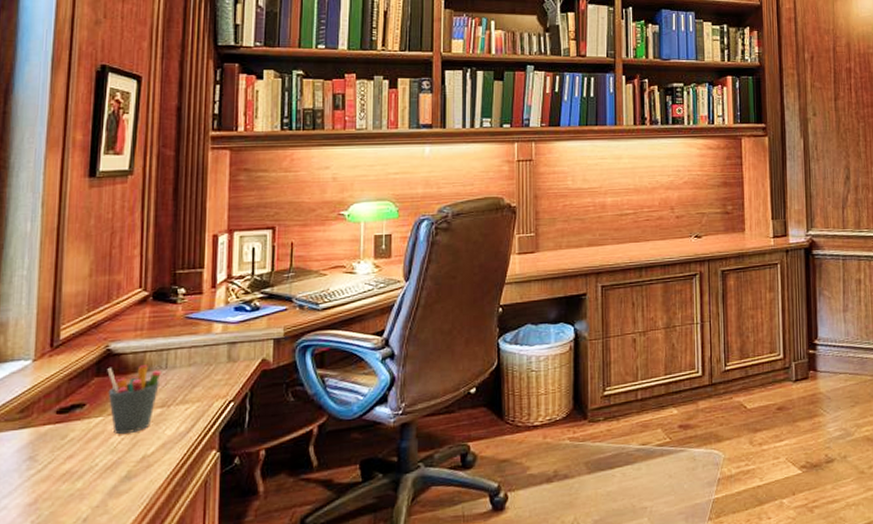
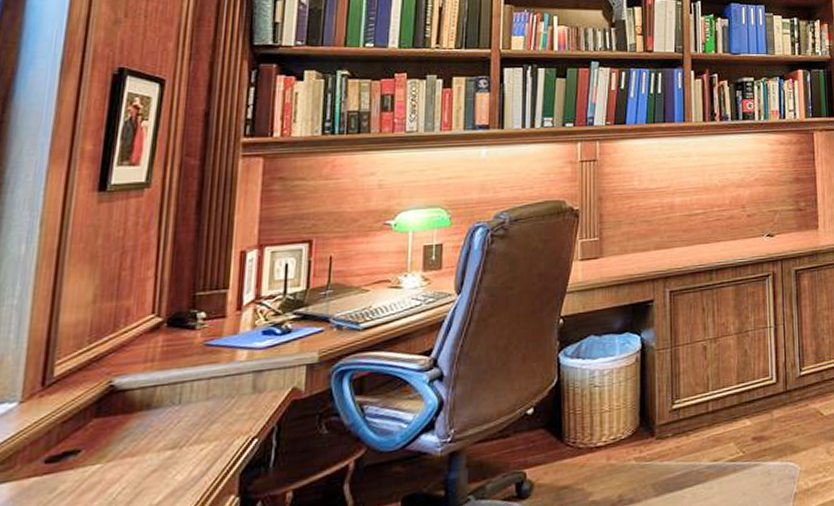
pen holder: present [107,365,161,435] -> none [108,401,174,484]

